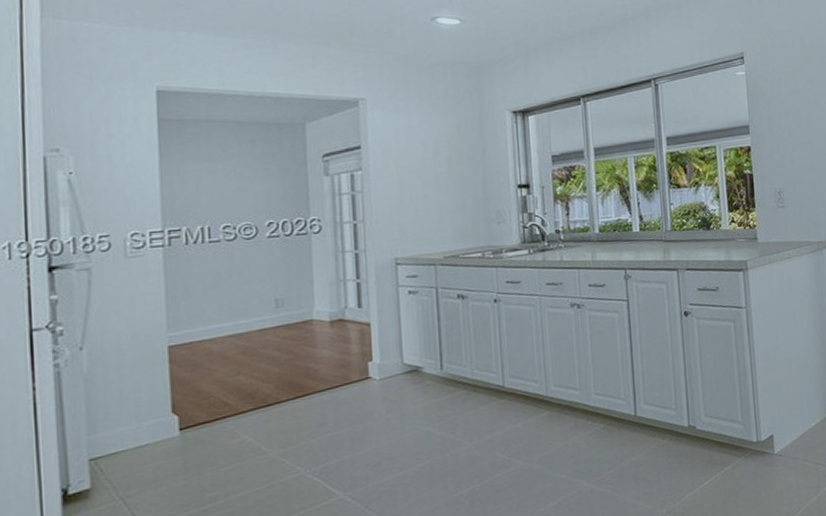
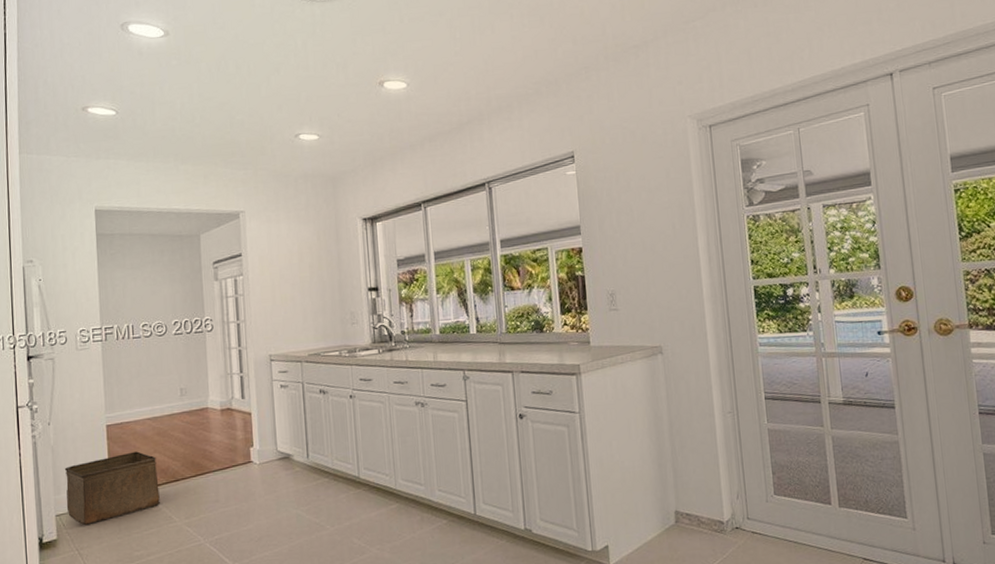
storage bin: none [103,374,245,469] -> present [64,451,160,526]

